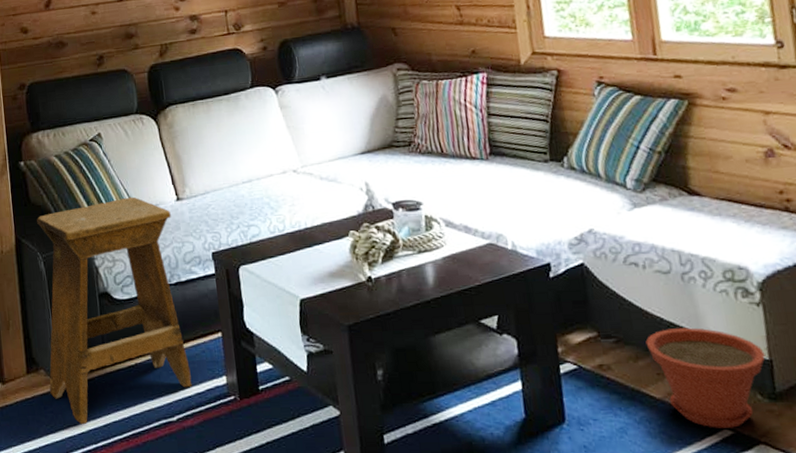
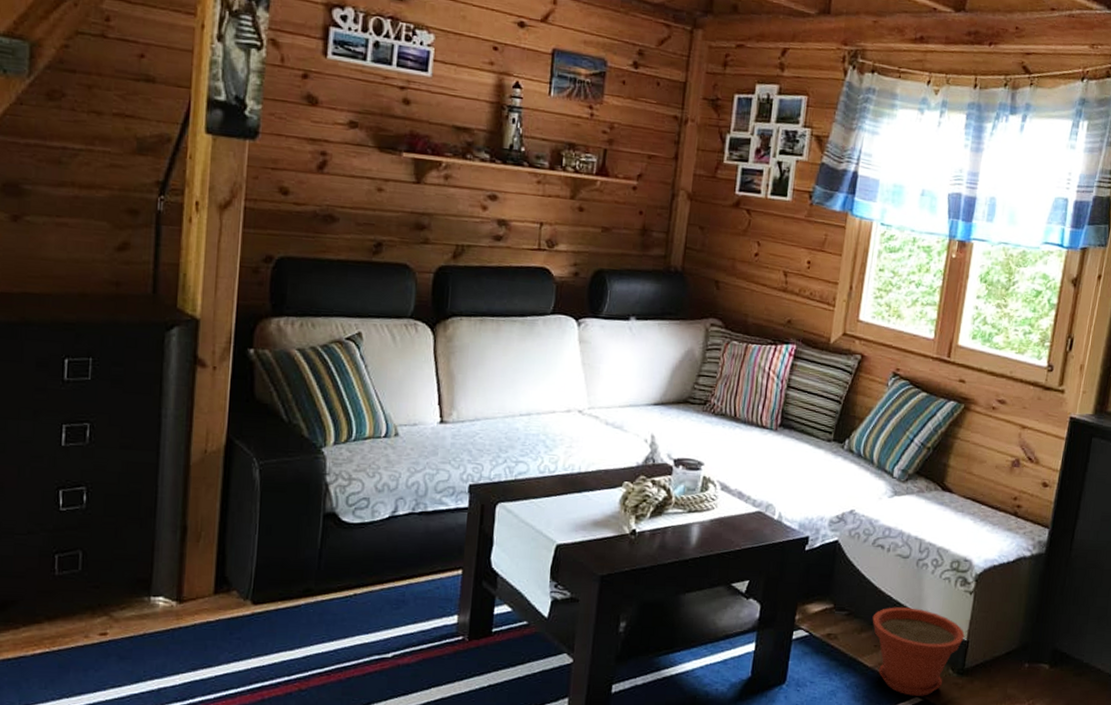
stool: present [37,196,192,424] -> none [241,410,430,654]

